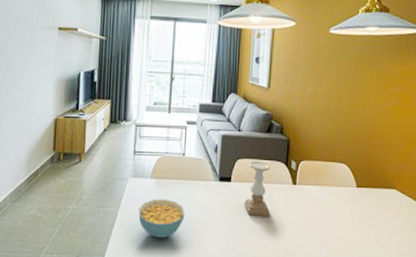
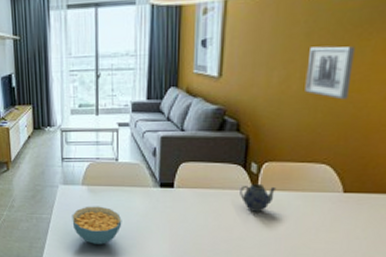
candle holder: present [244,161,271,217] -> none [190,164,224,226]
teapot: none [283,179,310,205] -> present [240,183,277,213]
wall art: none [328,71,359,113] -> present [305,46,355,100]

